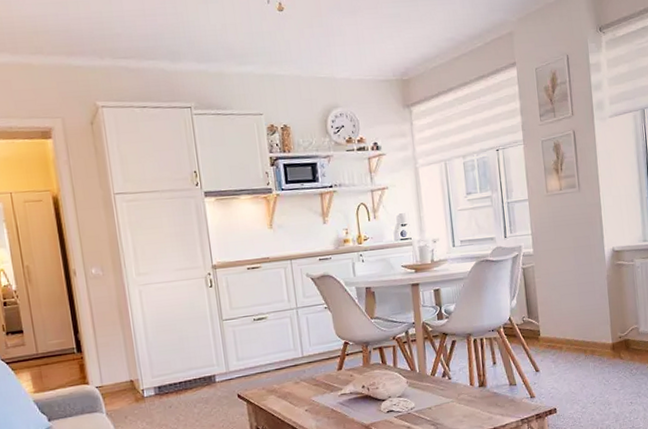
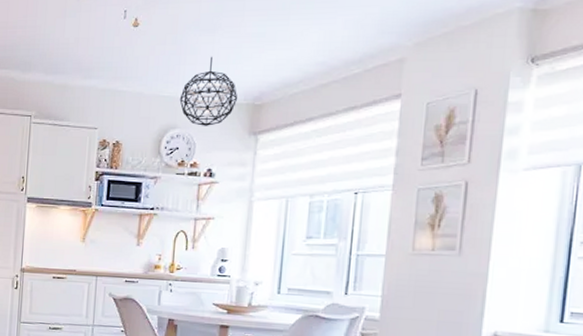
pendant light: none [336,37,388,103] -> present [179,56,238,126]

